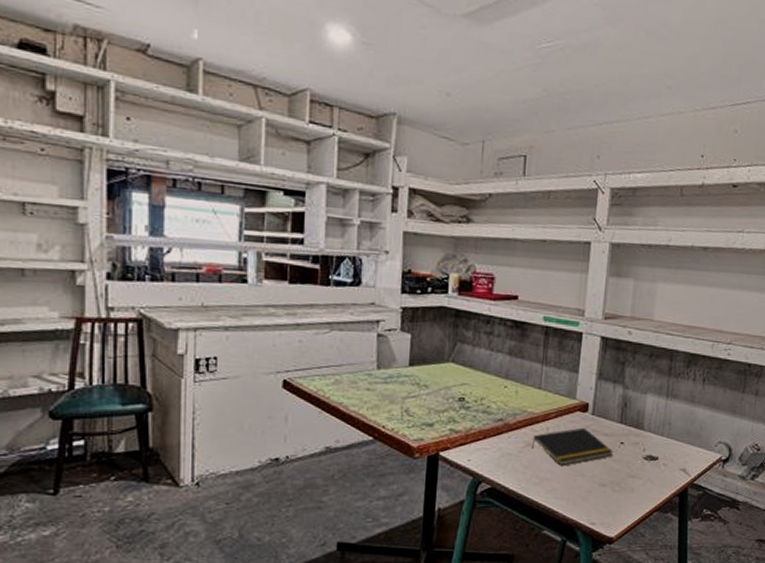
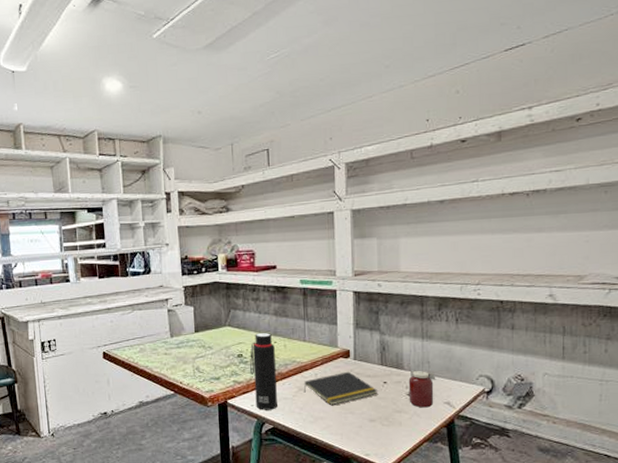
water bottle: none [472,374,504,467] -> present [250,333,277,410]
jar: none [644,431,675,474] -> present [408,370,436,408]

